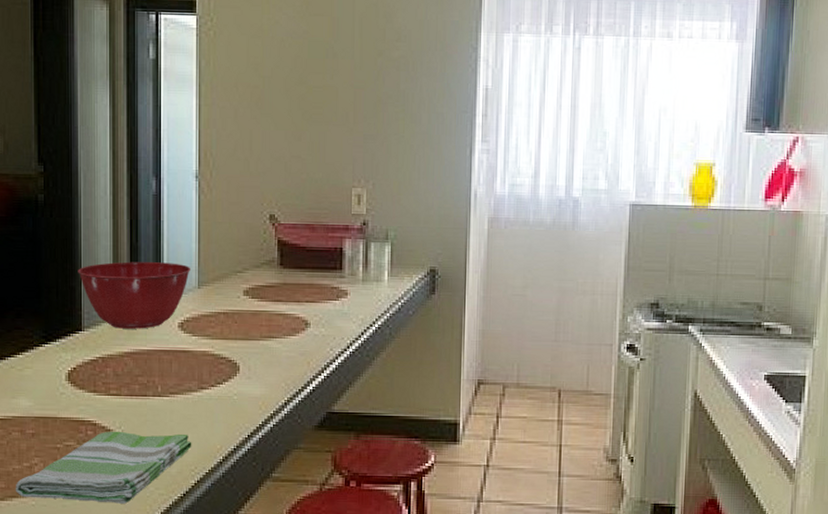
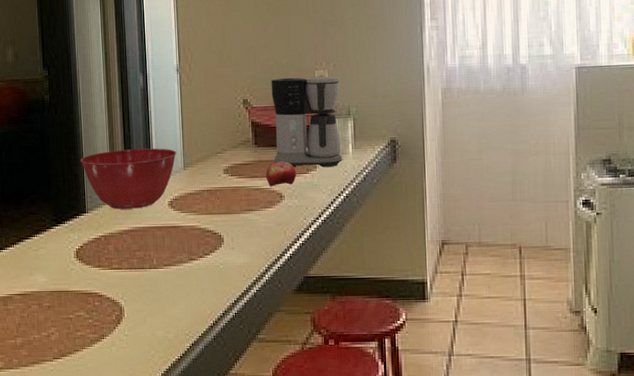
dish towel: present [15,431,192,504] -> none [36,301,186,367]
fruit: none [291,285,325,313] -> present [266,161,297,187]
coffee maker: none [301,193,379,295] -> present [271,76,343,168]

